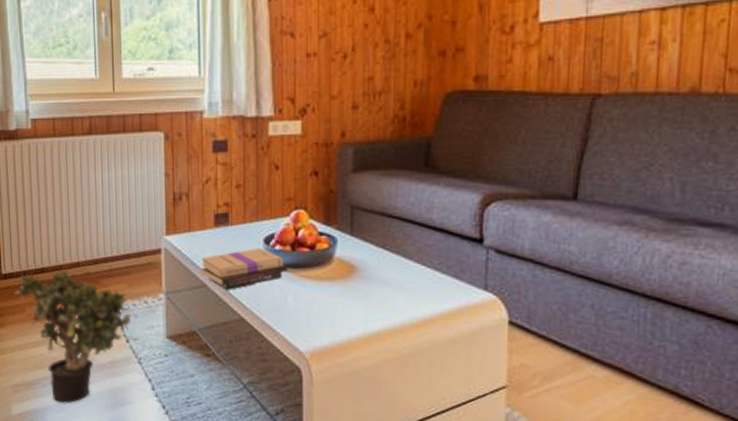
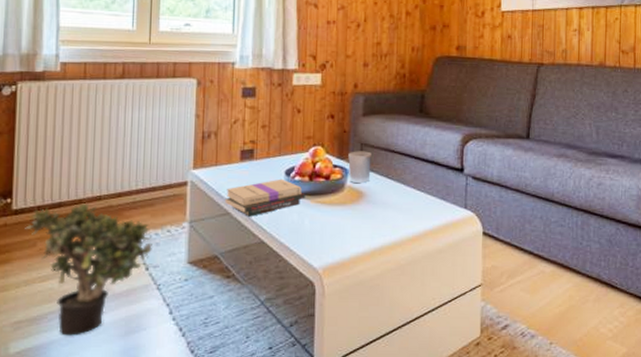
candle holder: none [336,215,364,256] -> present [348,151,371,184]

